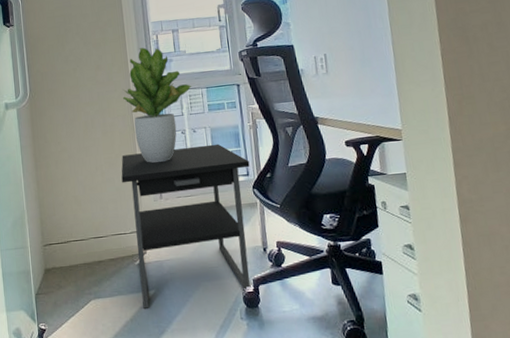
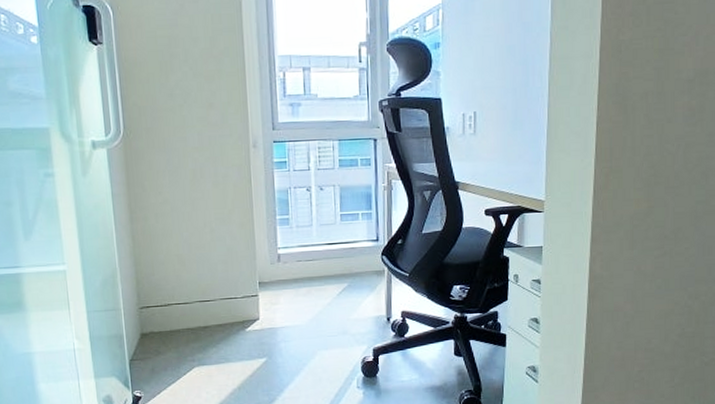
nightstand: present [121,144,250,309] -> none [234,204,380,377]
potted plant: present [123,47,191,163] -> none [240,86,321,222]

